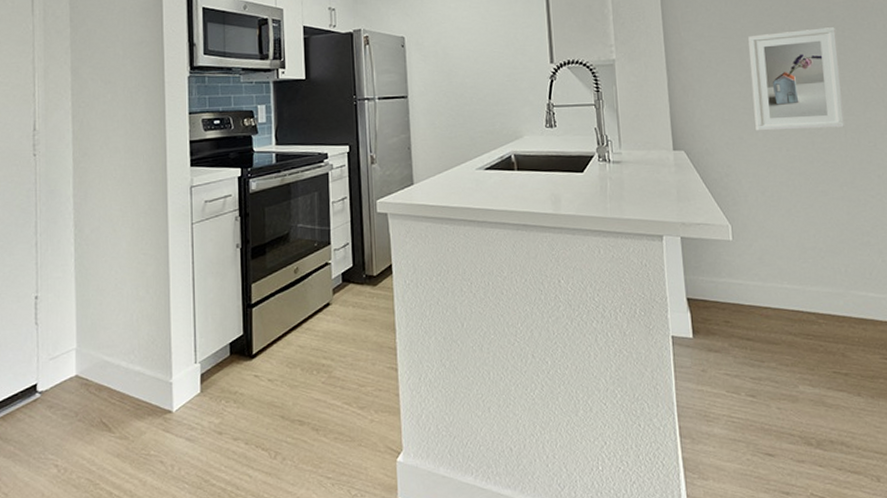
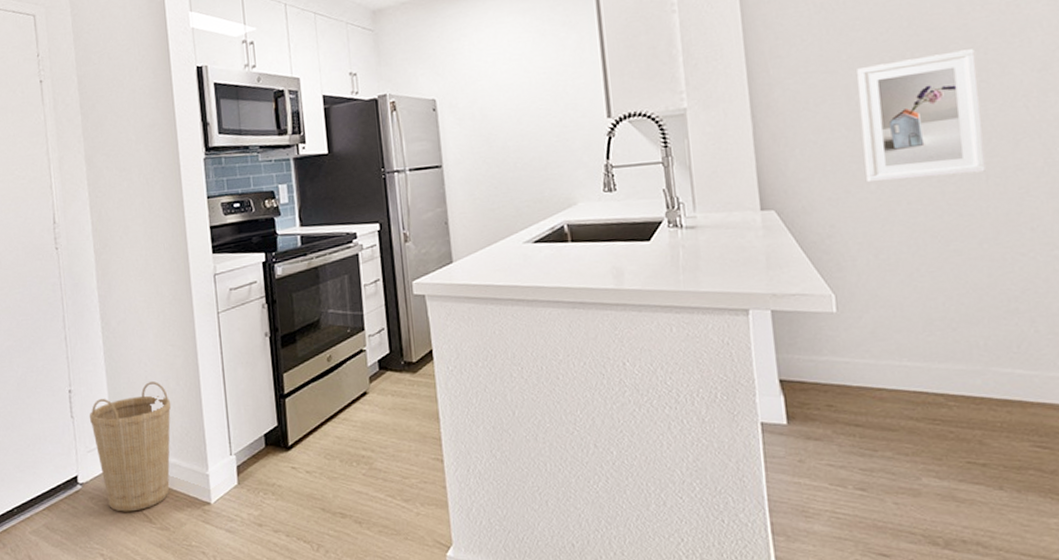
basket: none [54,289,140,421] -> present [89,382,172,512]

